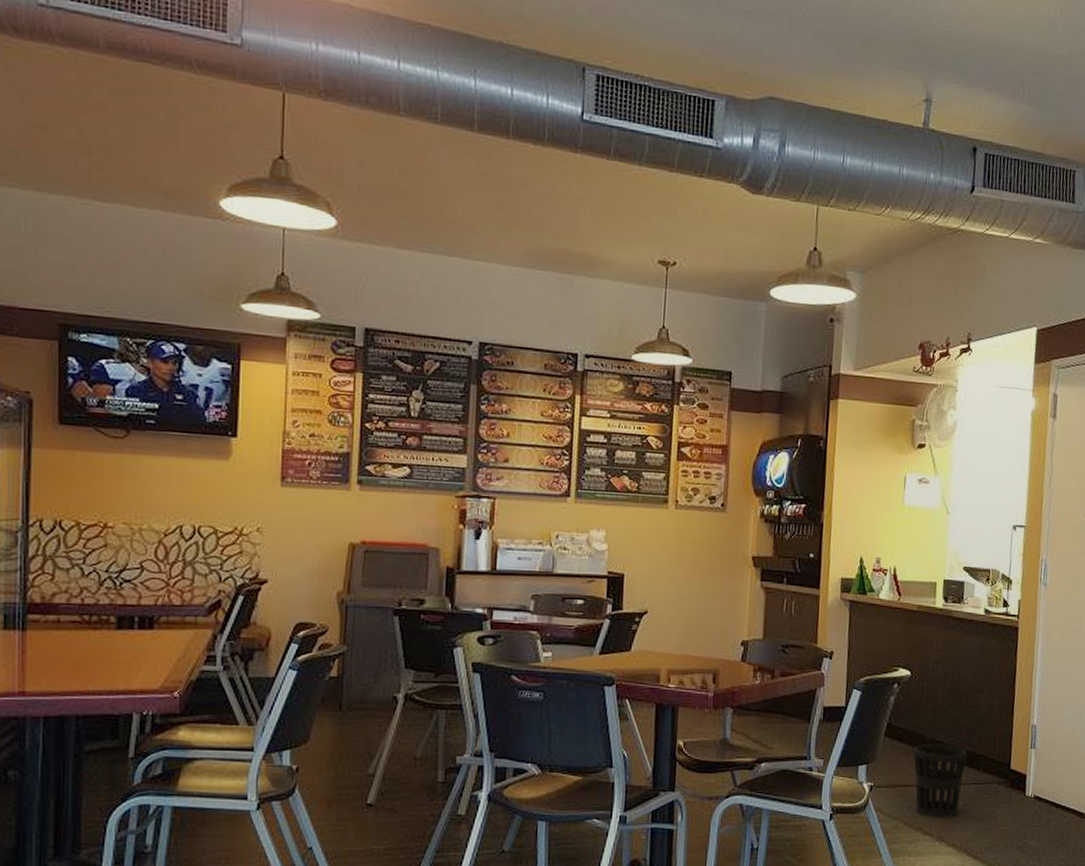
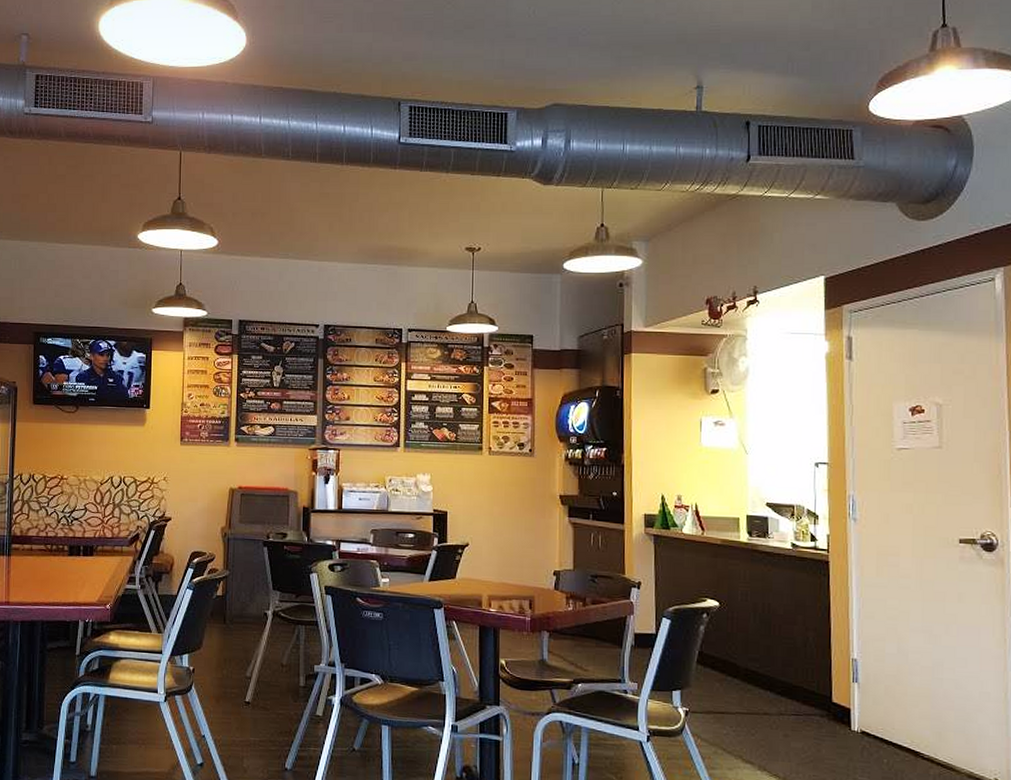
wastebasket: present [913,743,967,818] -> none [727,672,784,748]

